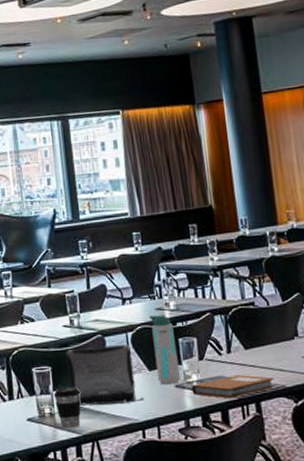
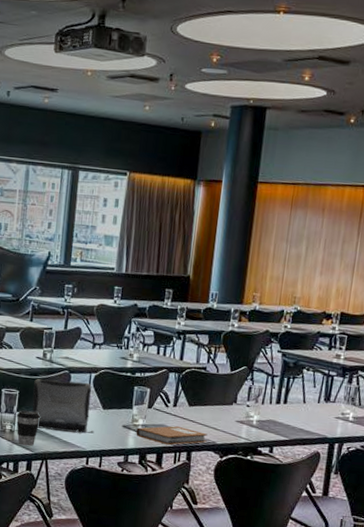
water bottle: present [149,314,181,385] -> none [108,362,132,425]

